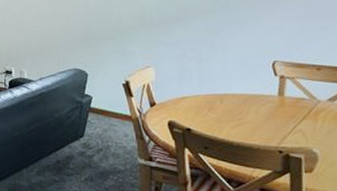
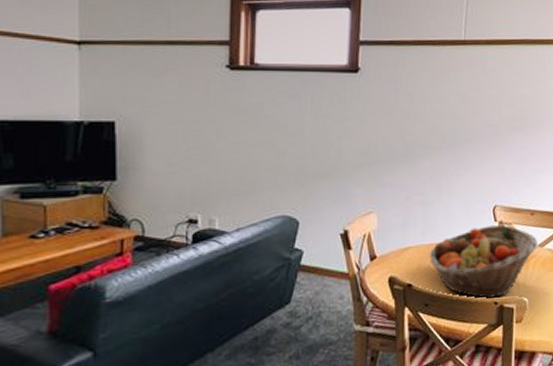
fruit basket: none [207,79,328,148] -> present [429,225,538,300]

